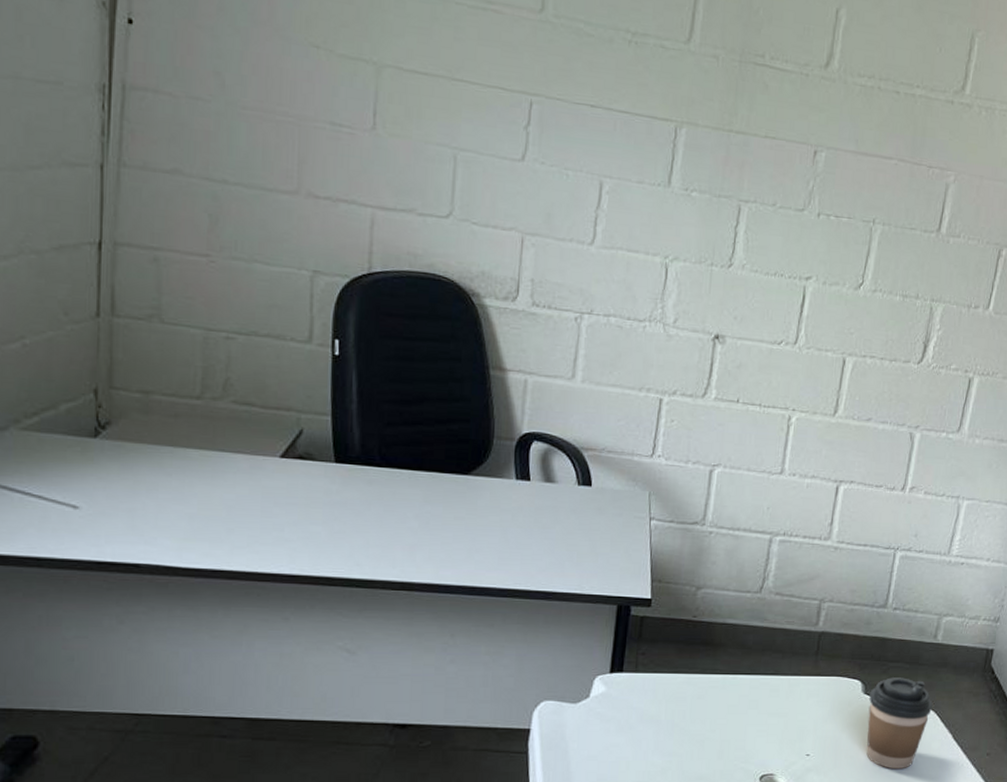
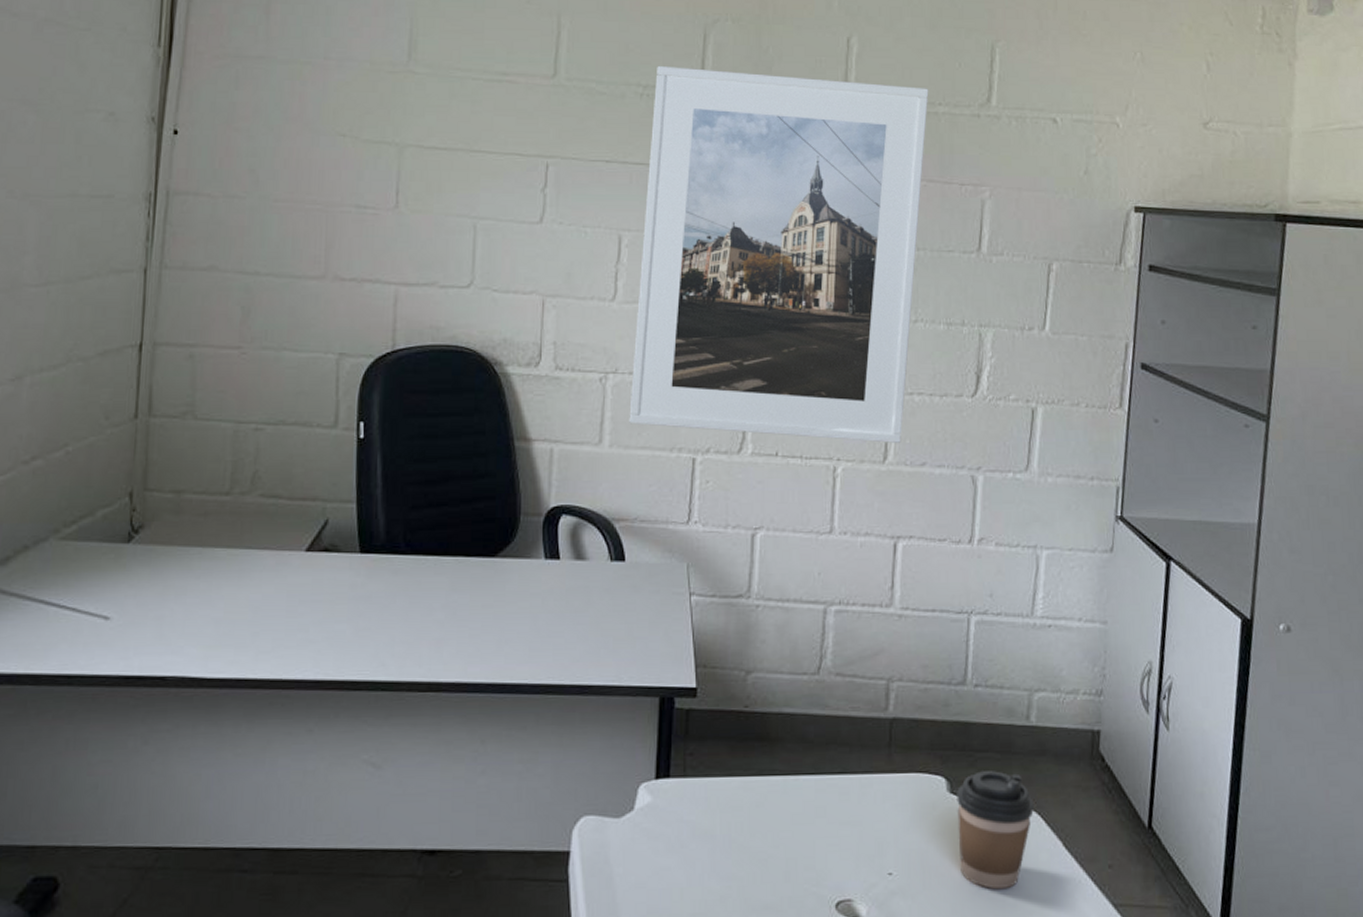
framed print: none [602,13,909,399] -> present [629,65,929,443]

